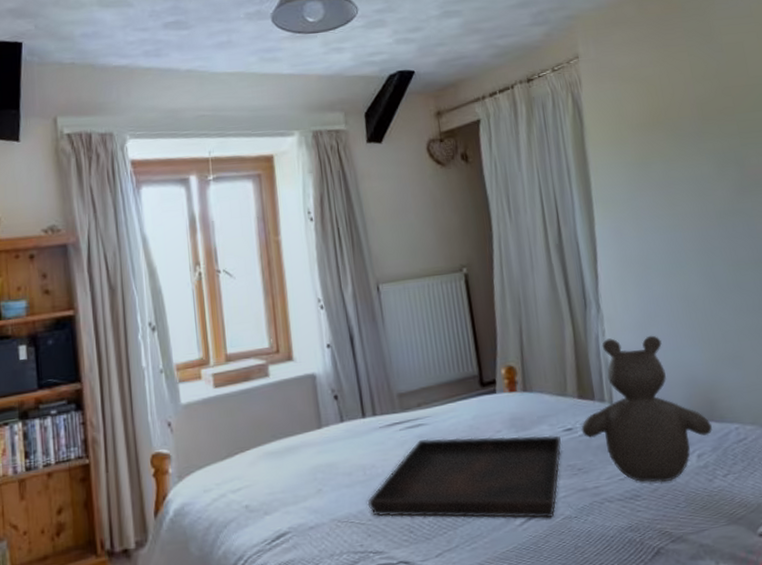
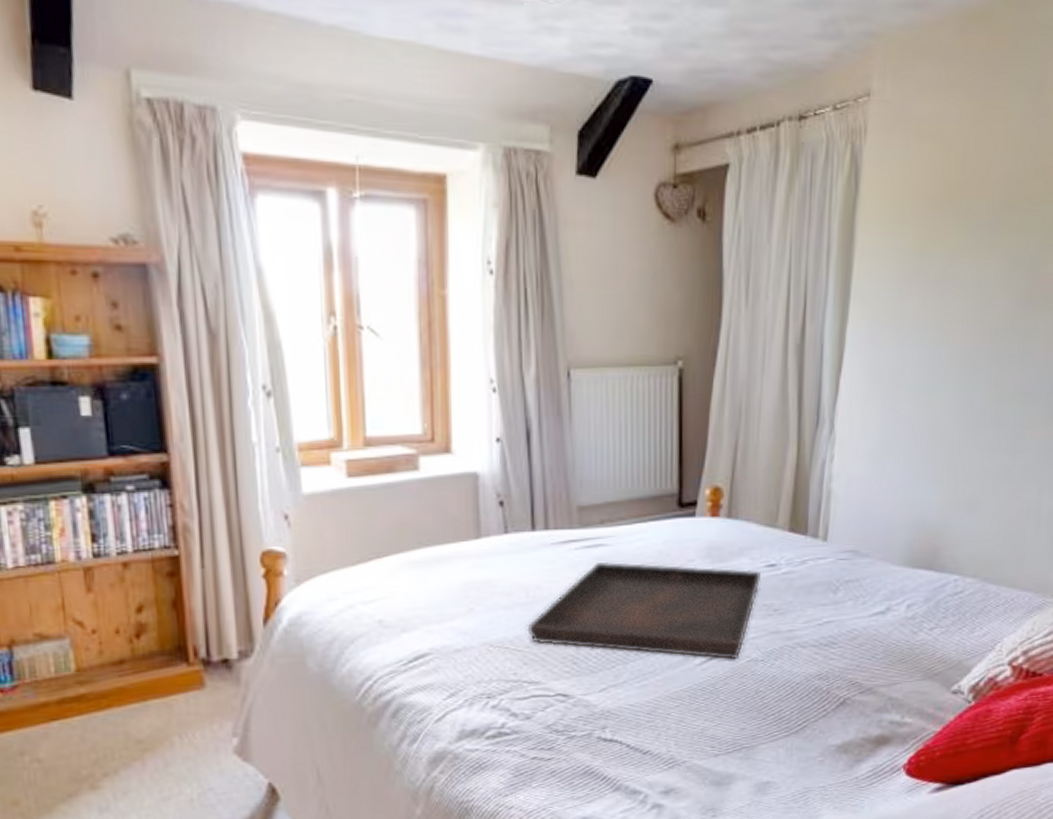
teddy bear: present [581,335,713,483] -> none [786,466,931,632]

